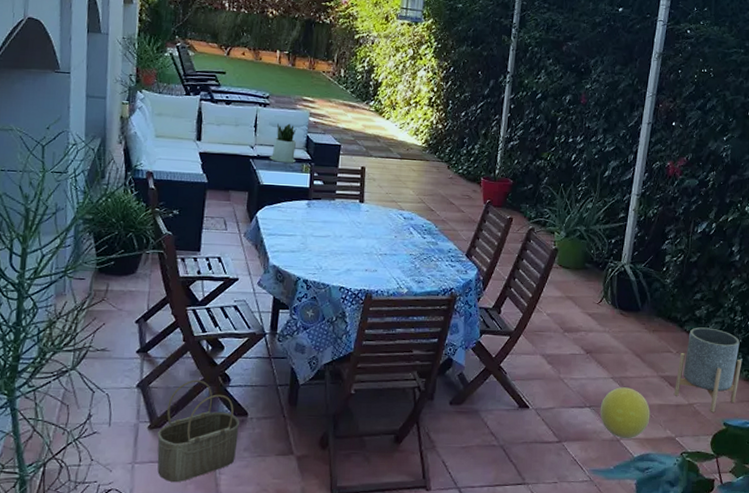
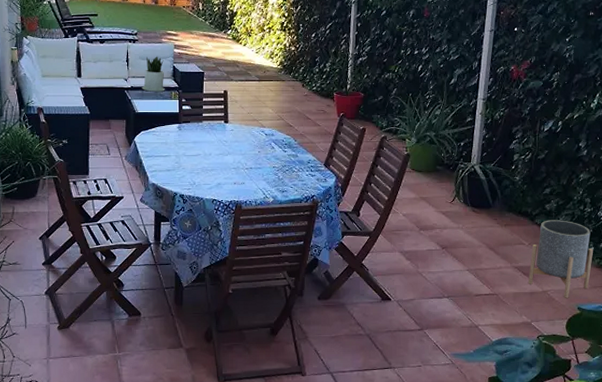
wicker basket: present [157,379,240,482] -> none [66,286,135,373]
ball: present [600,387,650,439] -> none [458,278,506,325]

